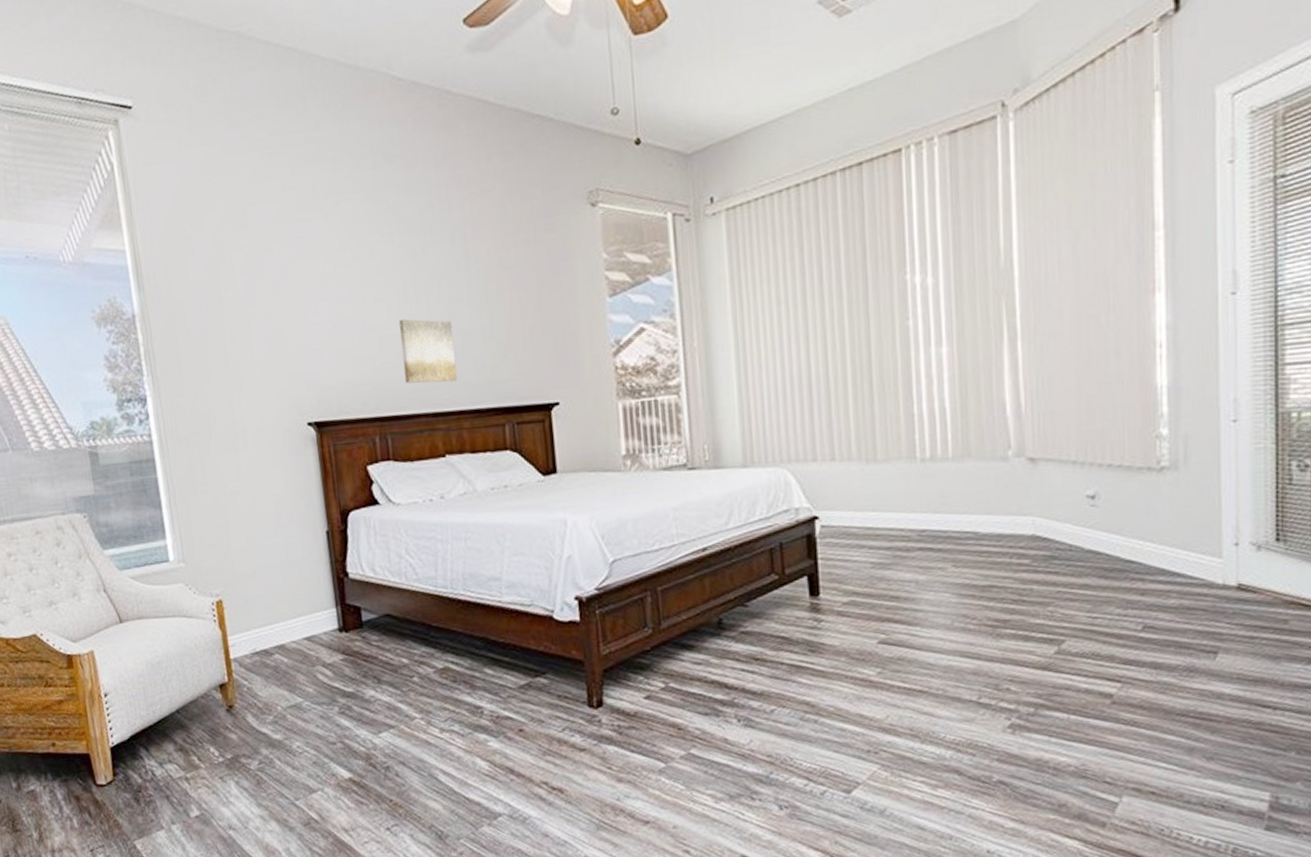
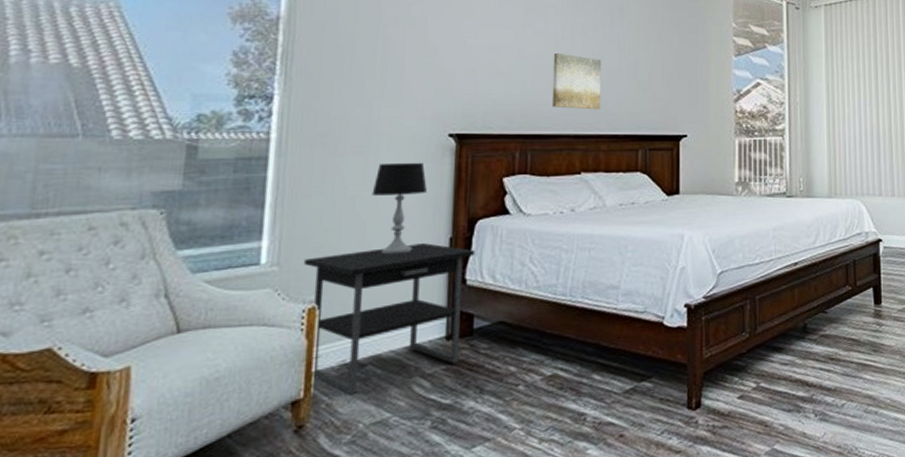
nightstand: none [203,537,353,681] -> present [303,243,475,395]
table lamp: none [248,454,297,550] -> present [371,162,427,255]

